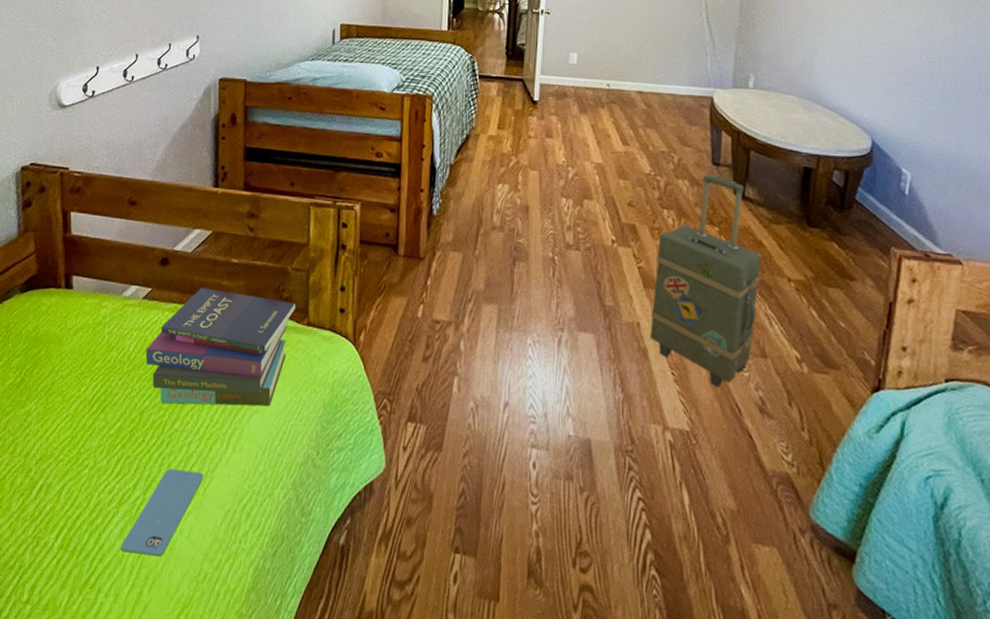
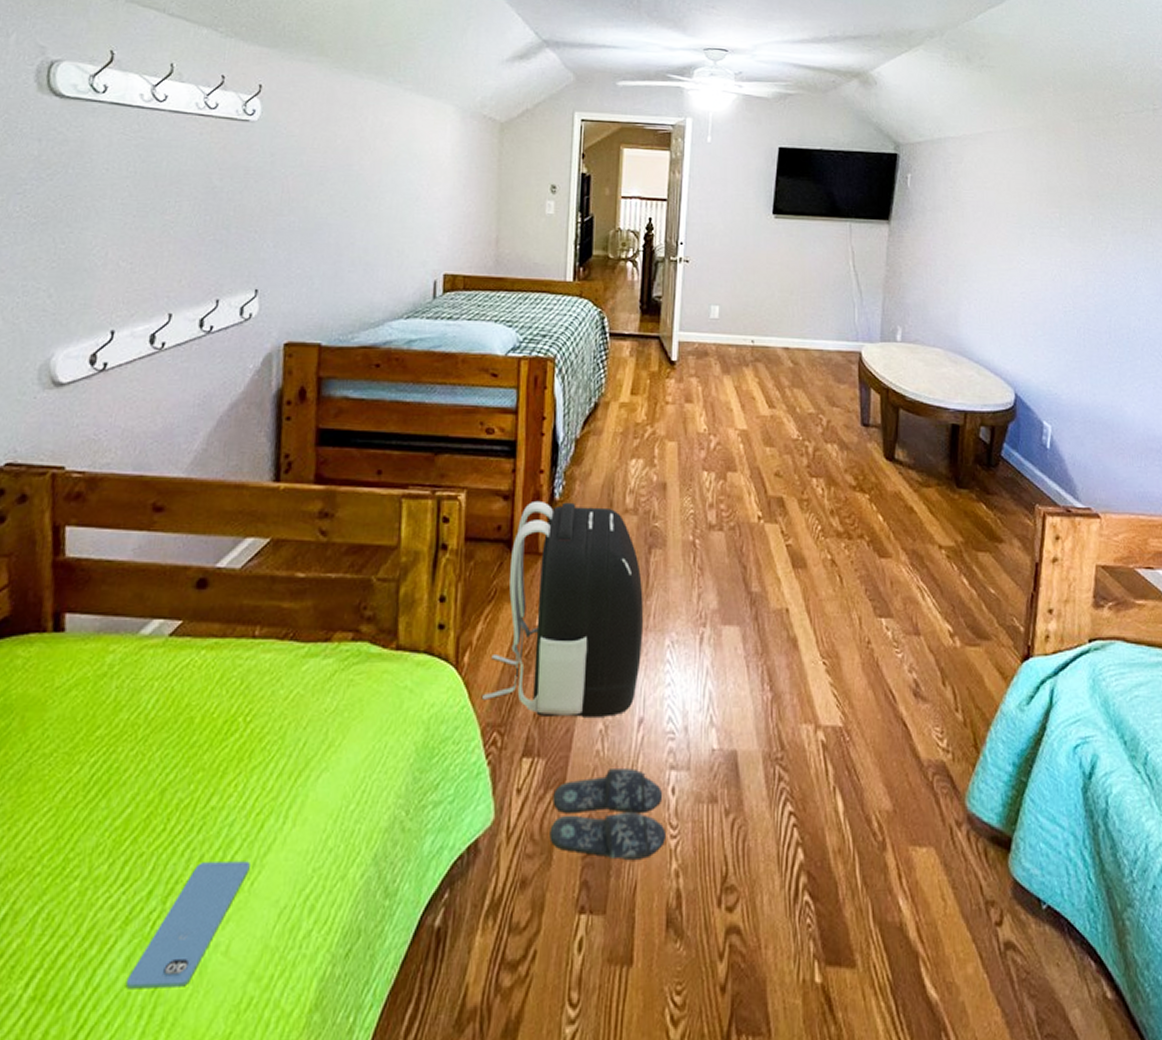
books: present [145,287,296,406] -> none [170,613,382,775]
backpack: none [374,214,509,398] -> present [481,500,644,717]
slippers: none [430,440,527,518] -> present [549,768,665,860]
suitcase: present [650,174,761,388] -> none [800,437,912,674]

